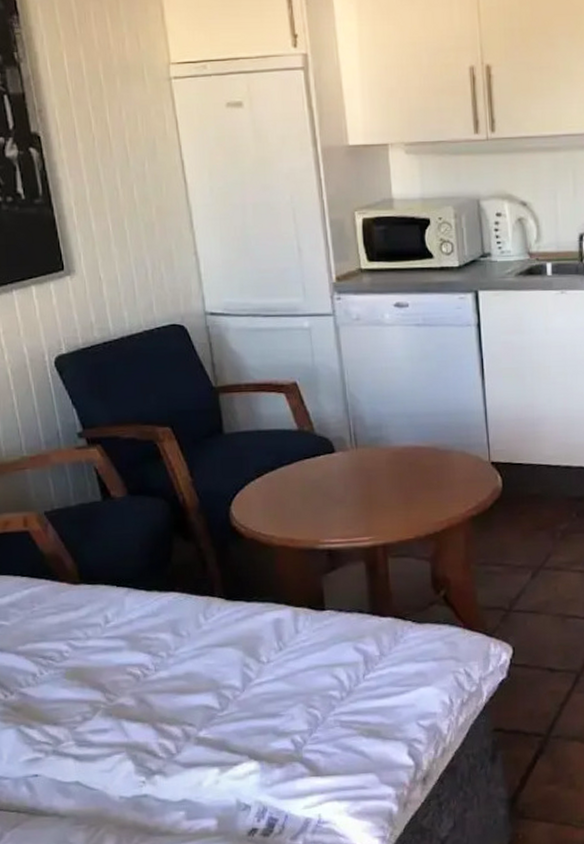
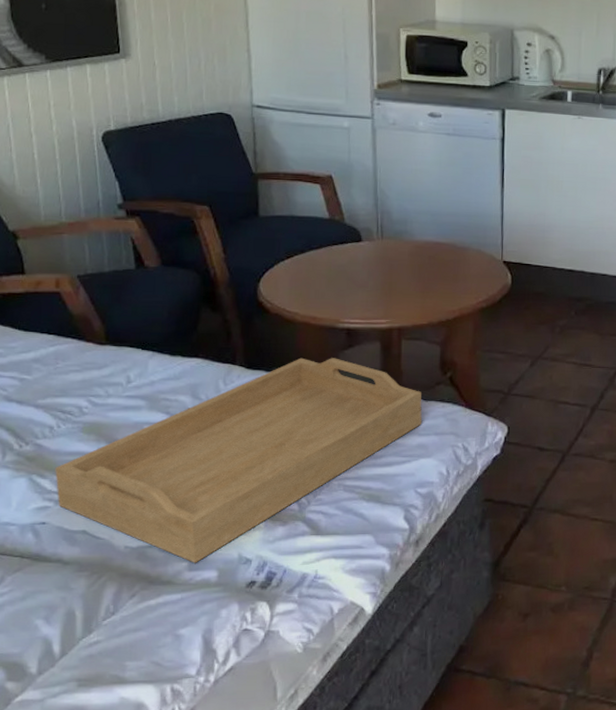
serving tray: none [42,582,417,812] -> present [55,357,422,563]

